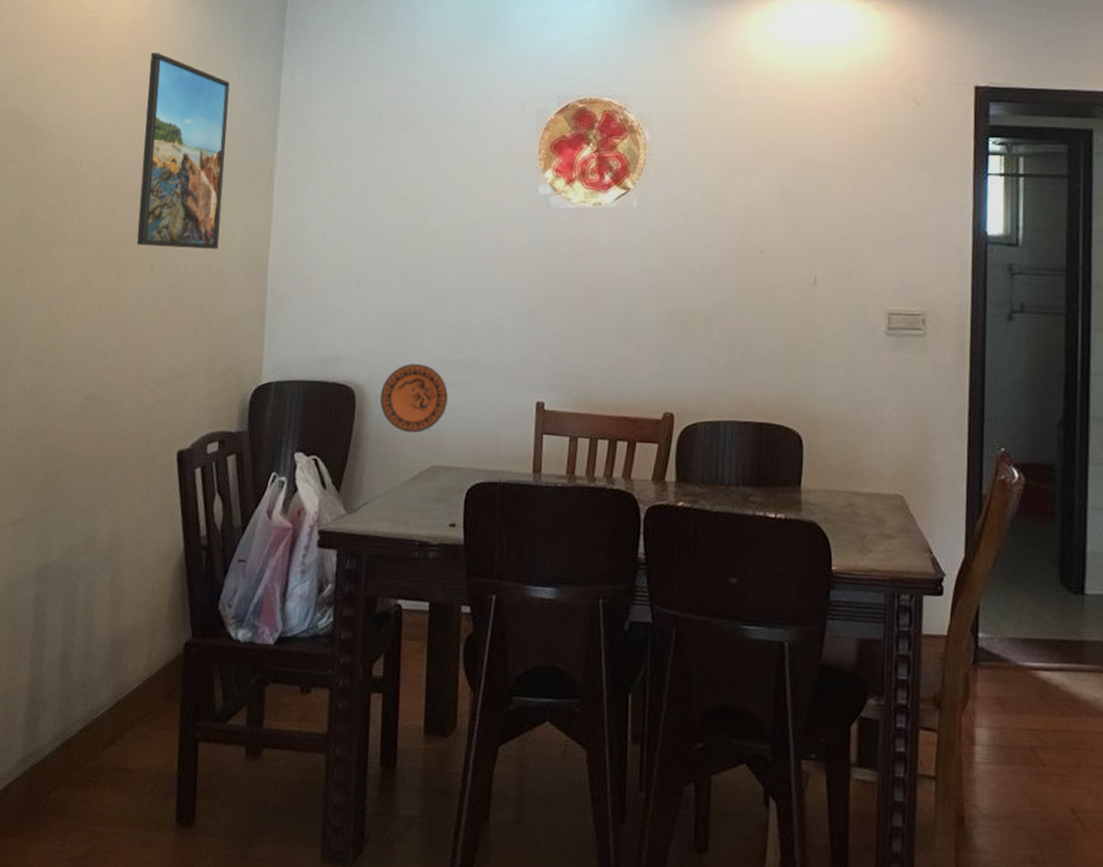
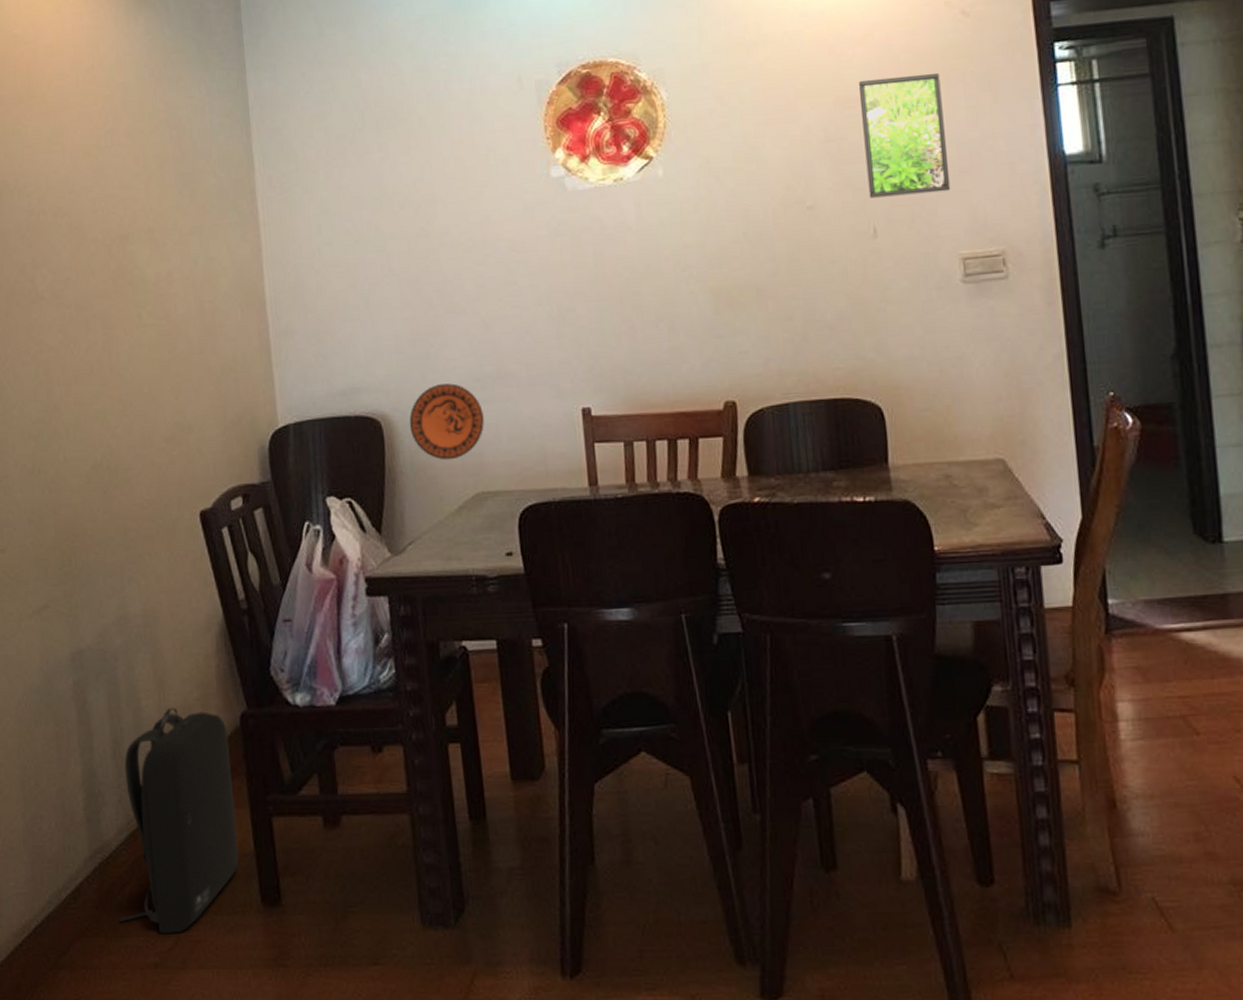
backpack: none [40,628,171,842] -> present [119,707,239,934]
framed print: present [136,53,230,249] -> none [99,78,208,294]
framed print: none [814,147,888,253] -> present [858,72,951,198]

